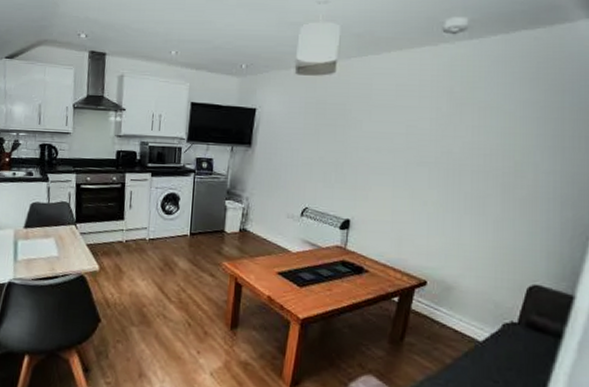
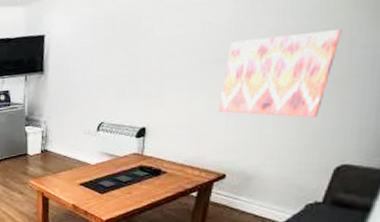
wall art: none [420,147,527,234] -> present [218,29,342,118]

